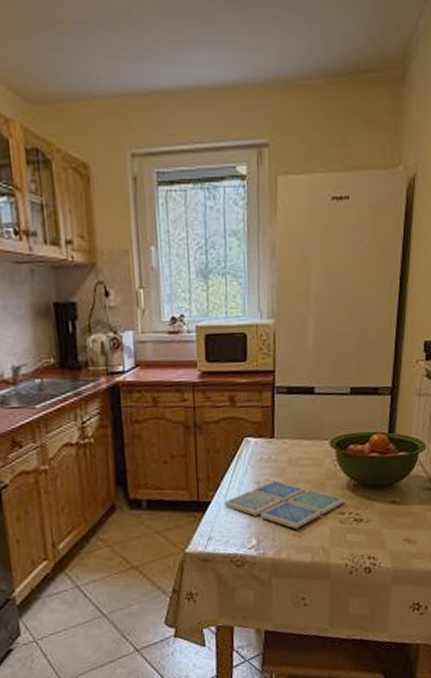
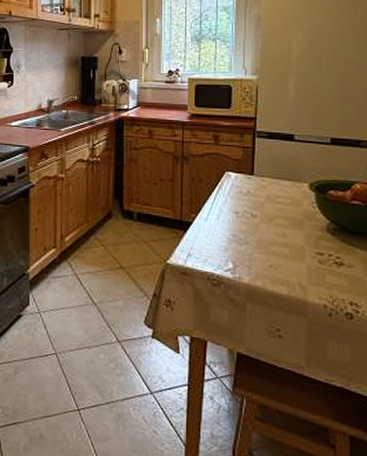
drink coaster: present [224,480,344,529] -> none [204,212,323,261]

